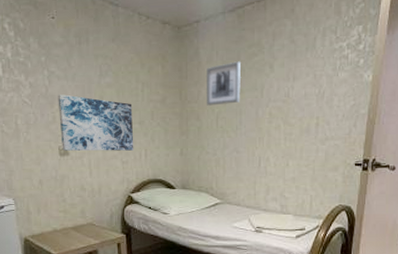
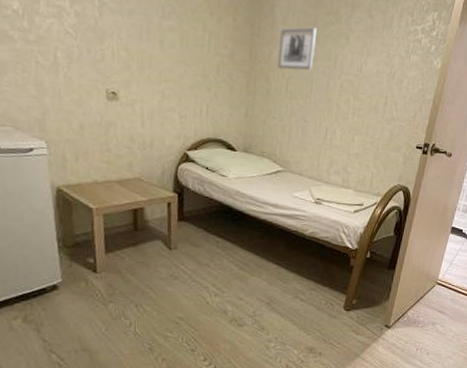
wall art: present [58,94,134,151] -> none [109,30,197,105]

